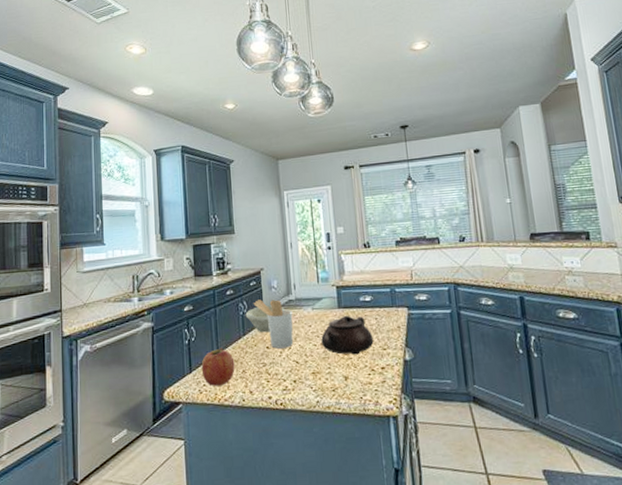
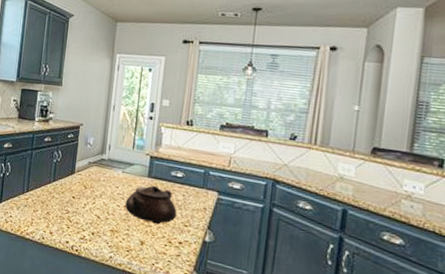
fruit: present [201,347,235,386] -> none [10,187,41,221]
bowl: present [245,305,285,333] -> none [58,158,96,184]
utensil holder: present [253,299,294,349] -> none [67,152,103,202]

